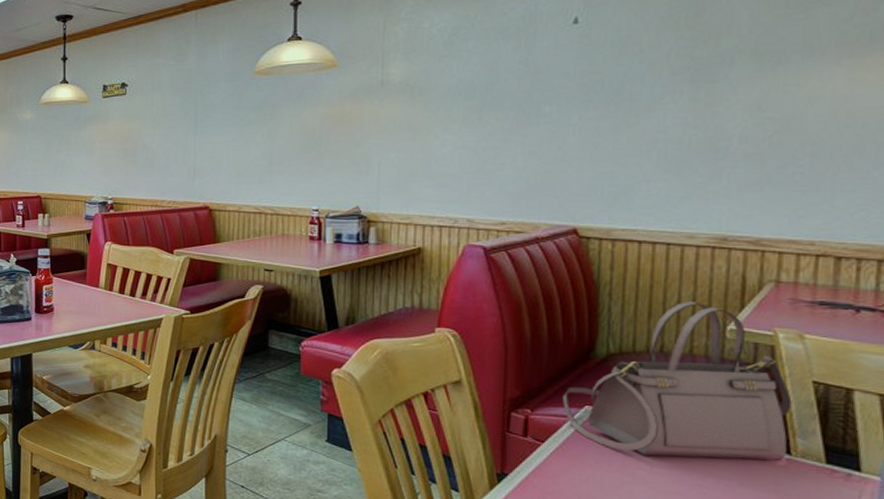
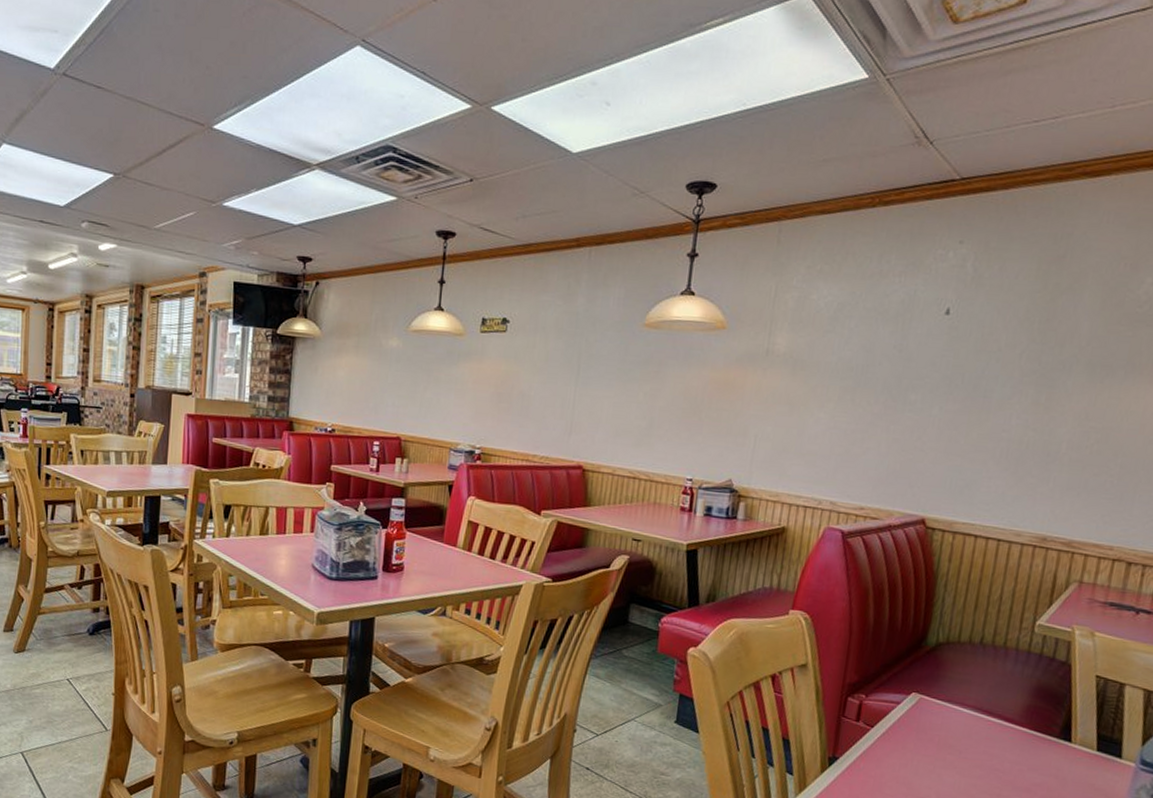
handbag: present [563,300,792,461] -> none [893,595,1079,748]

